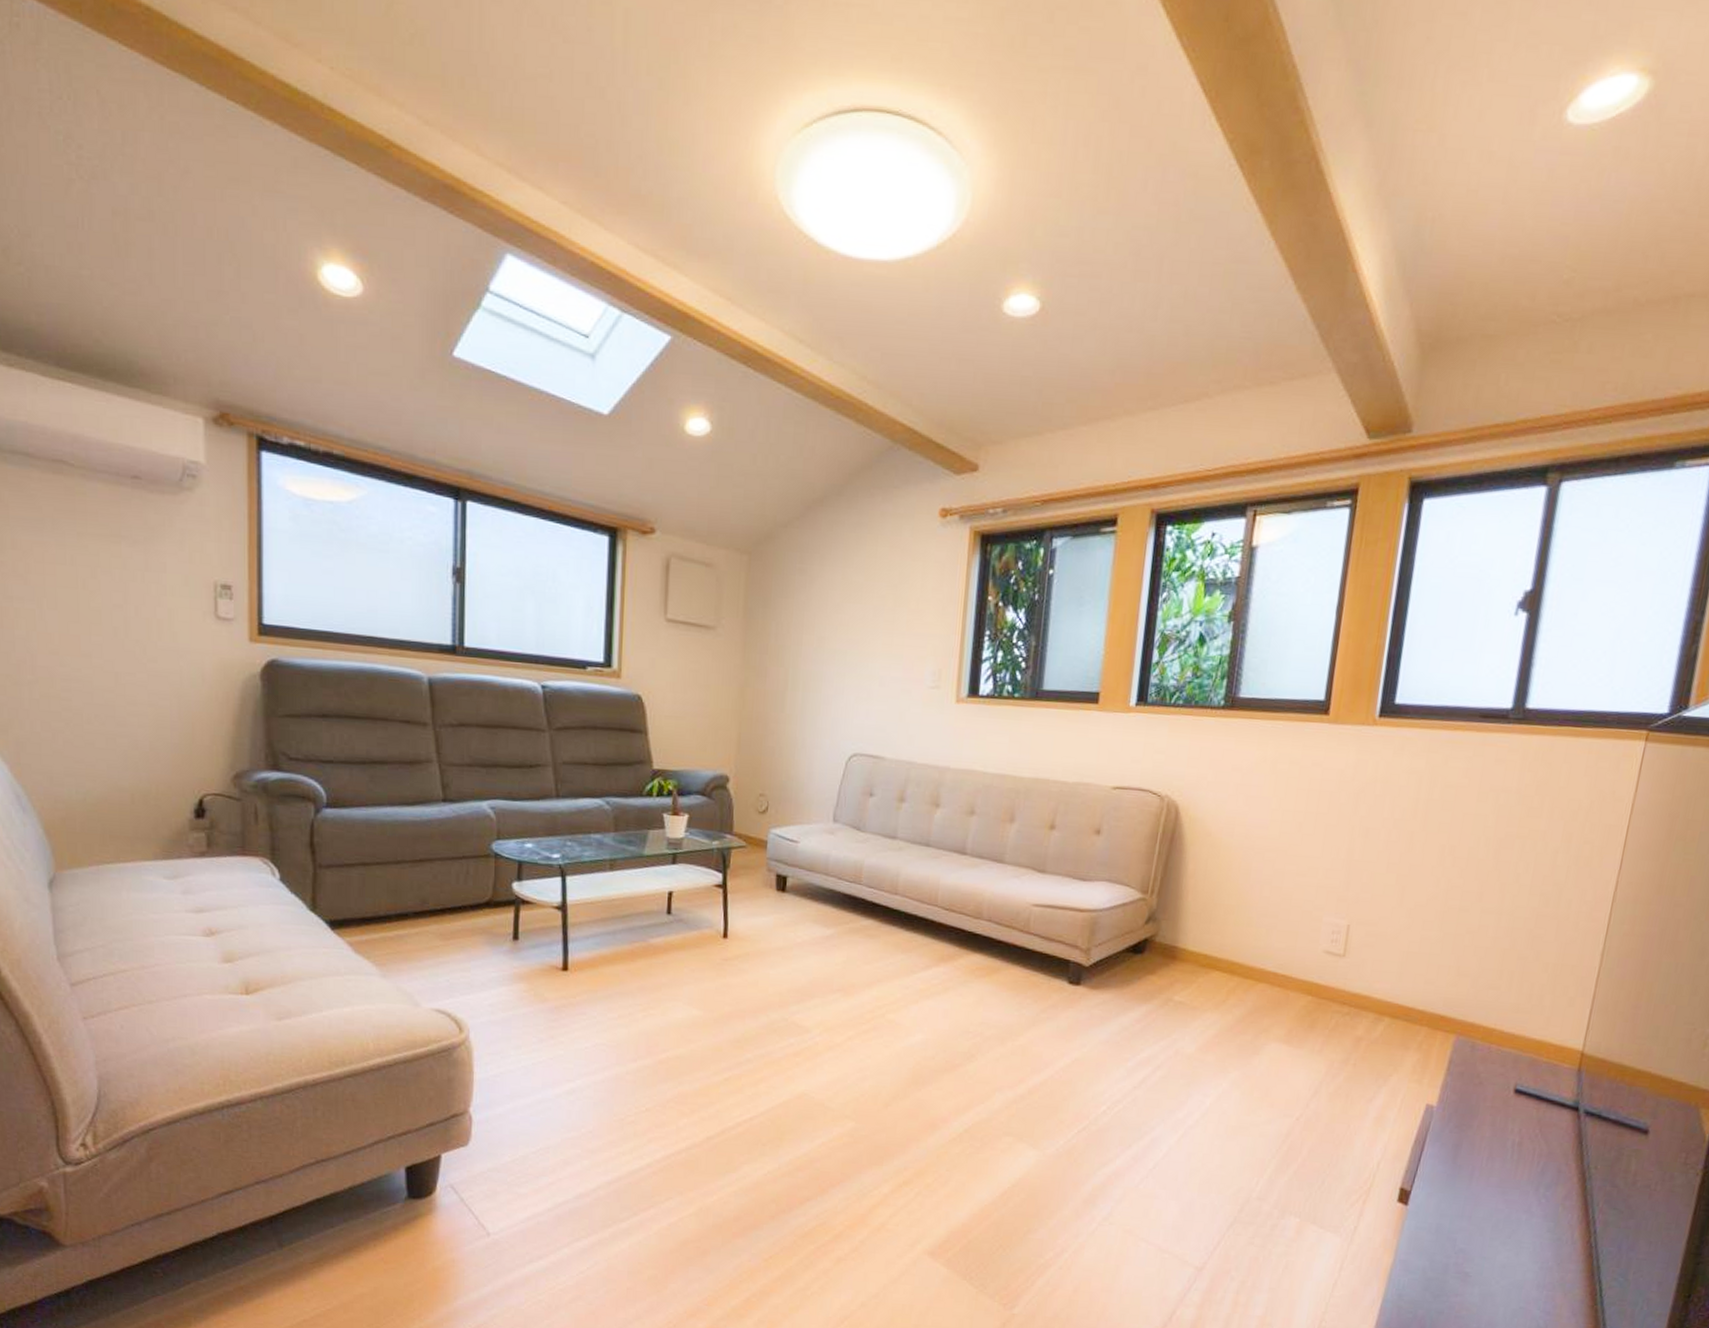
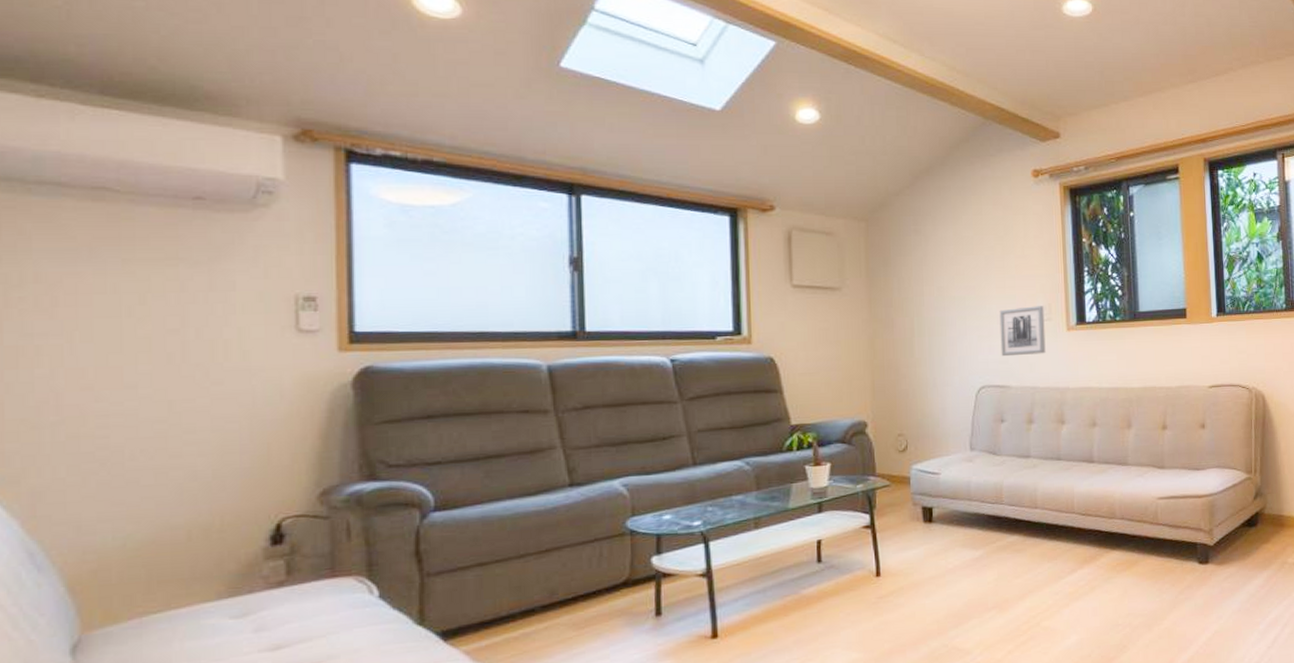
wall art: none [878,670,933,726] -> present [999,306,1046,357]

